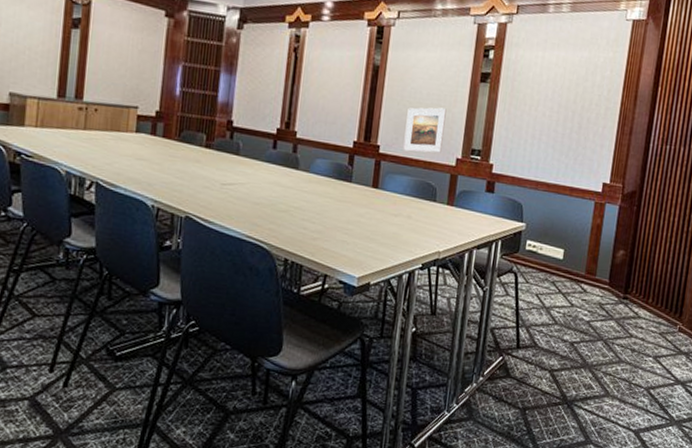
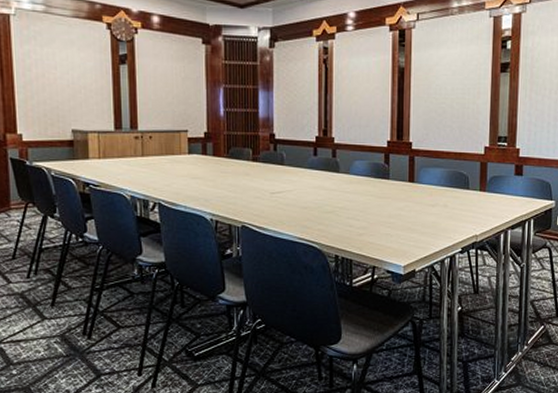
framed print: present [403,107,447,153] -> none [434,101,471,145]

